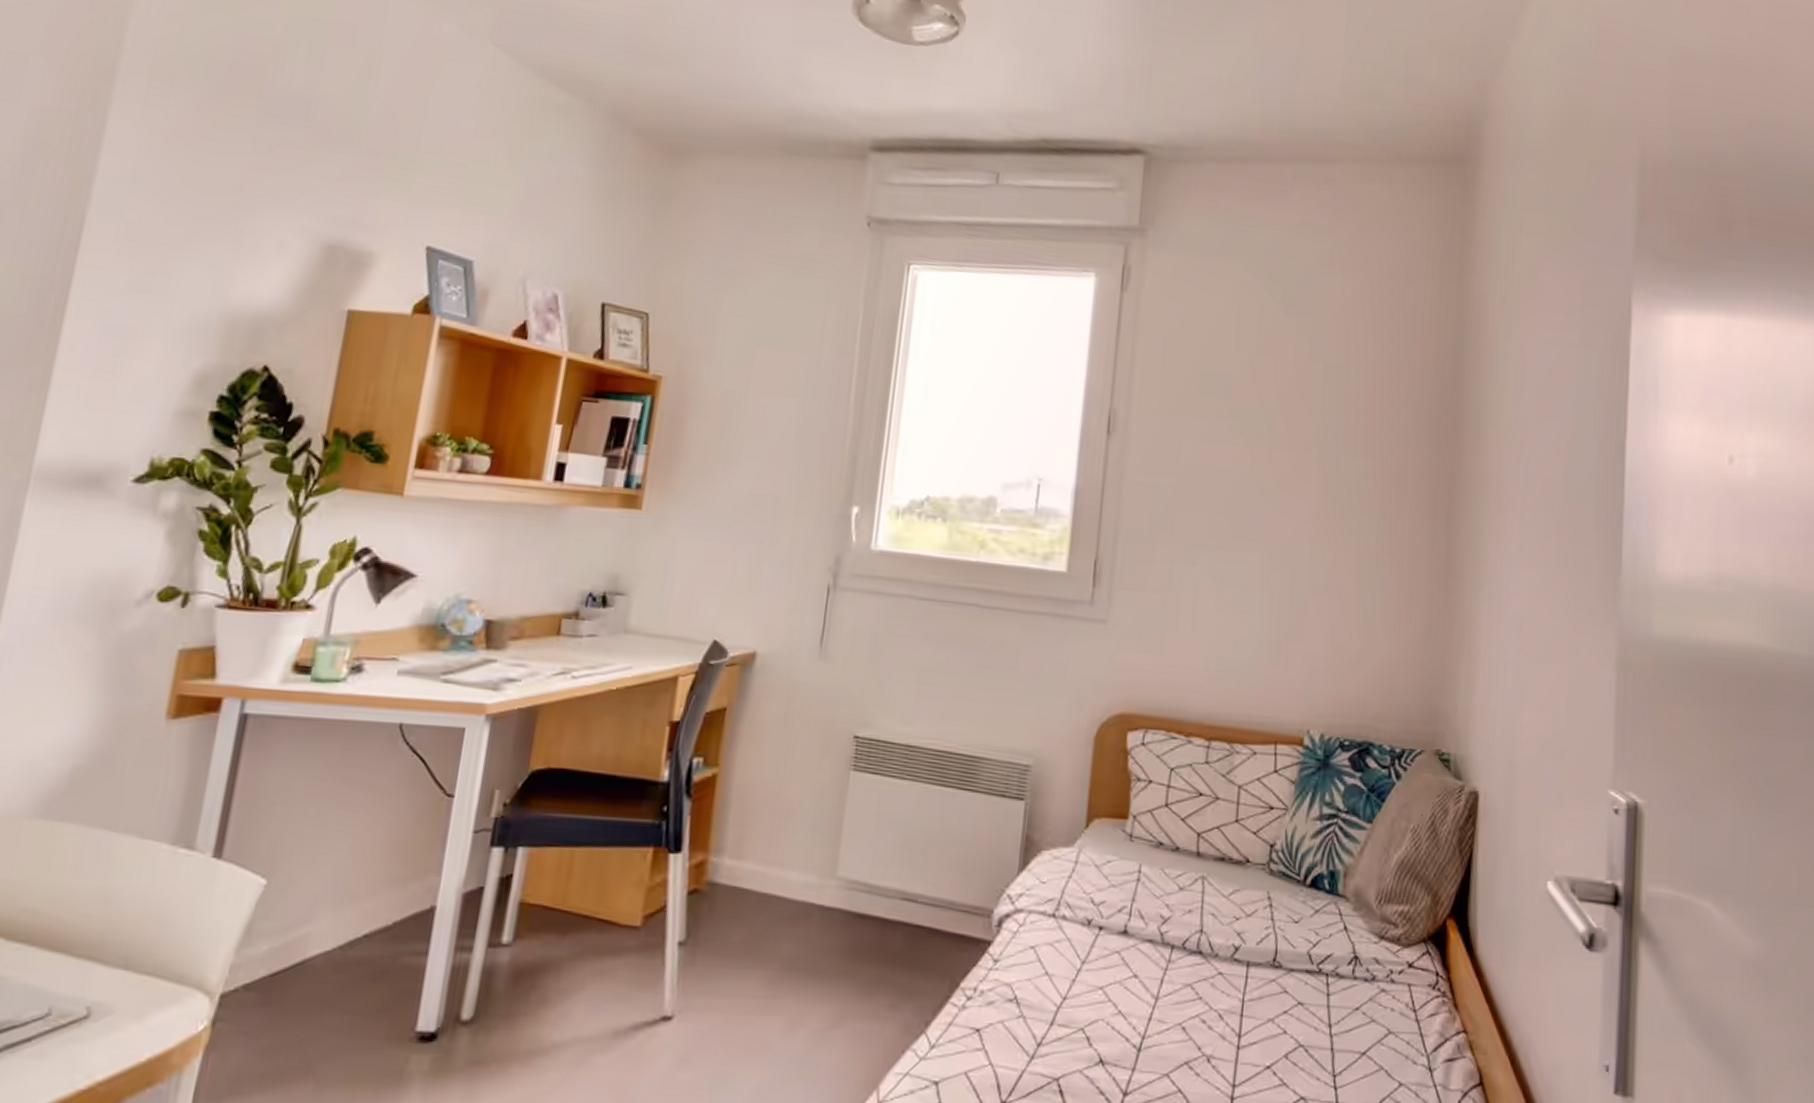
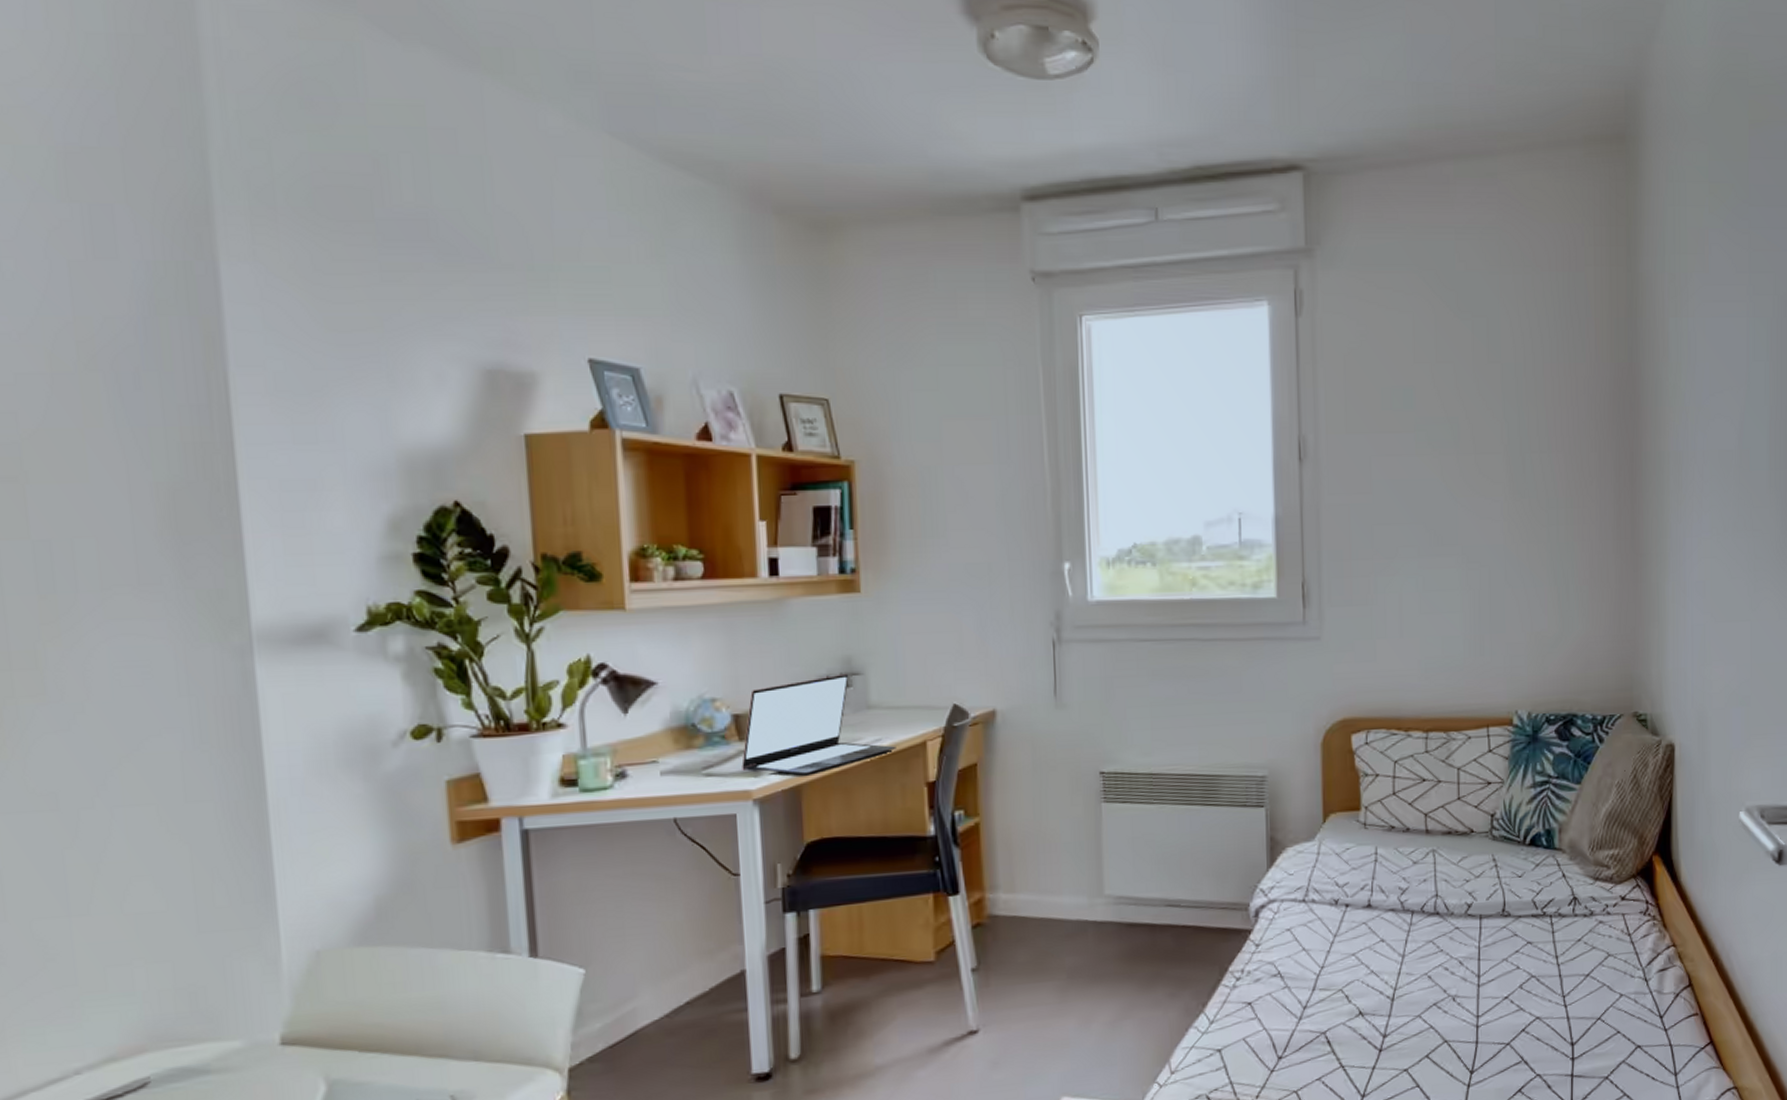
laptop: none [482,591,646,695] -> present [741,673,896,775]

